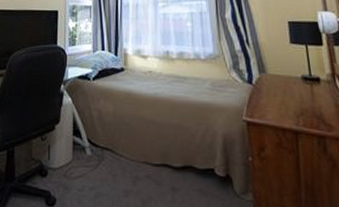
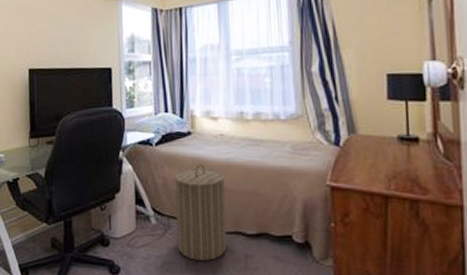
laundry hamper: none [109,97,155,194] -> present [175,163,227,262]

